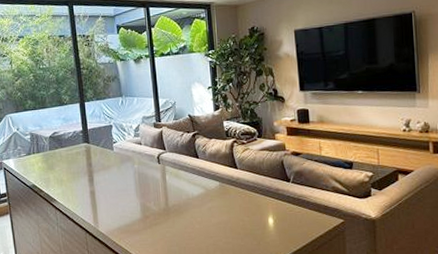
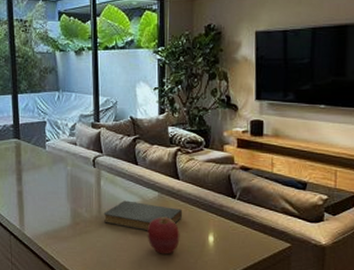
book: none [170,192,243,219] -> present [103,200,182,231]
apple: none [211,204,243,239] -> present [147,217,180,255]

